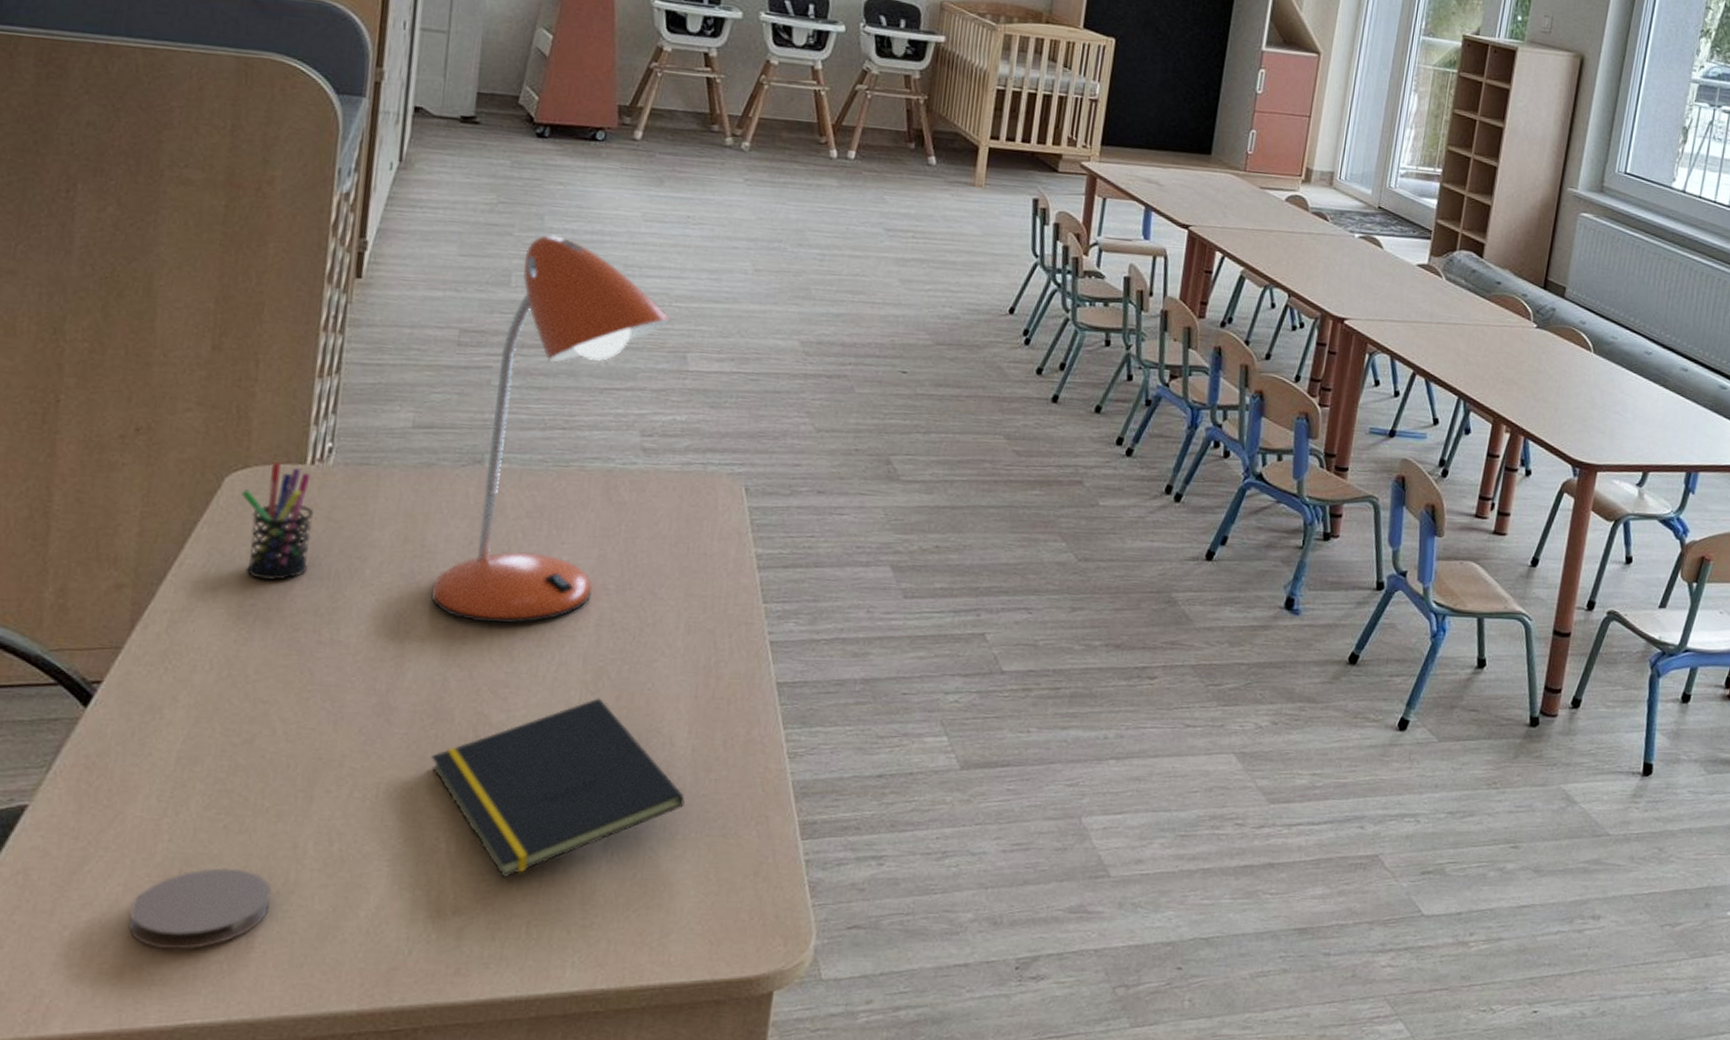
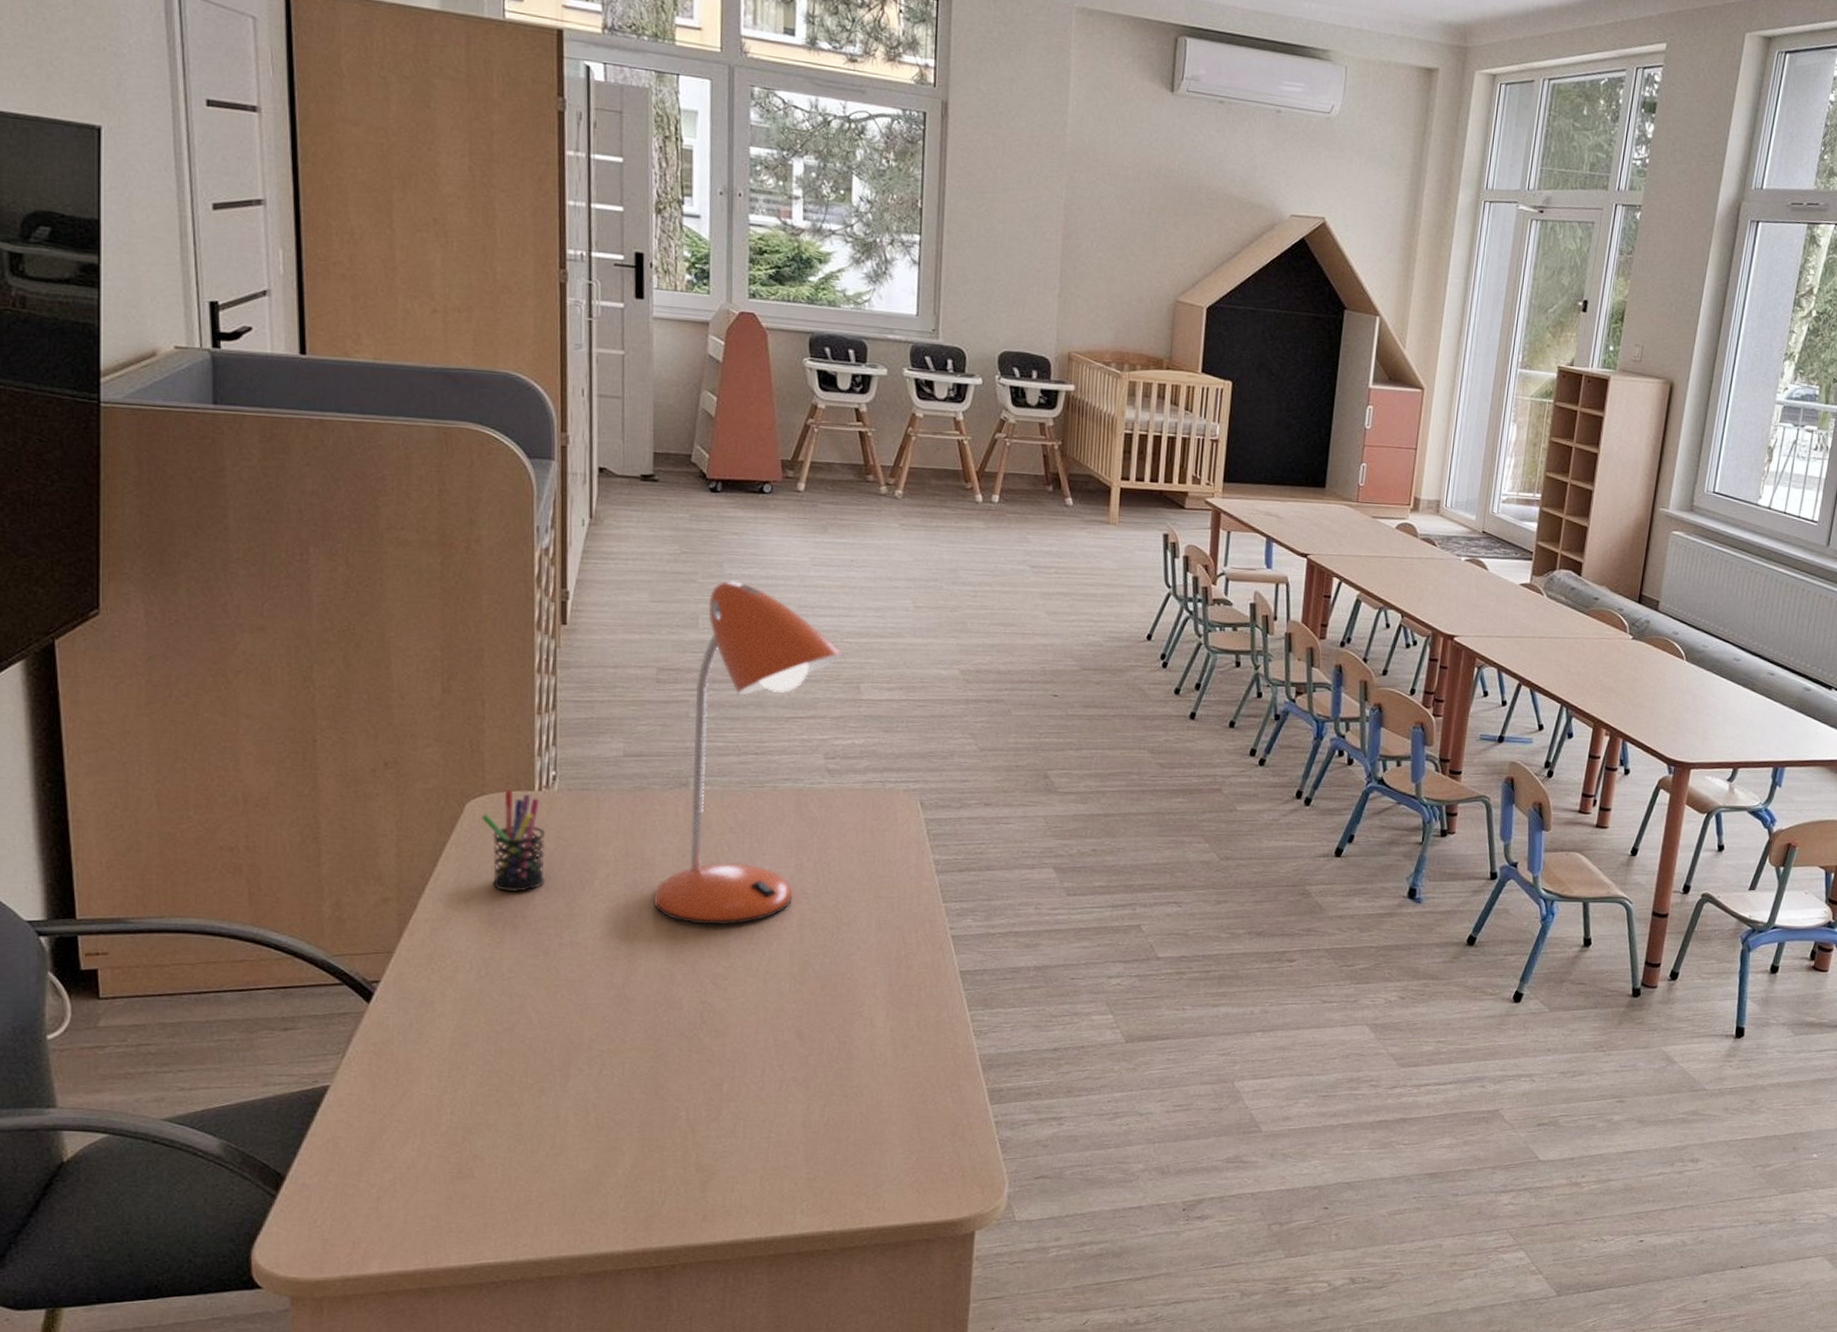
coaster: present [128,868,272,950] -> none [425,1135,542,1203]
notepad: present [431,698,685,879] -> none [667,987,887,1141]

